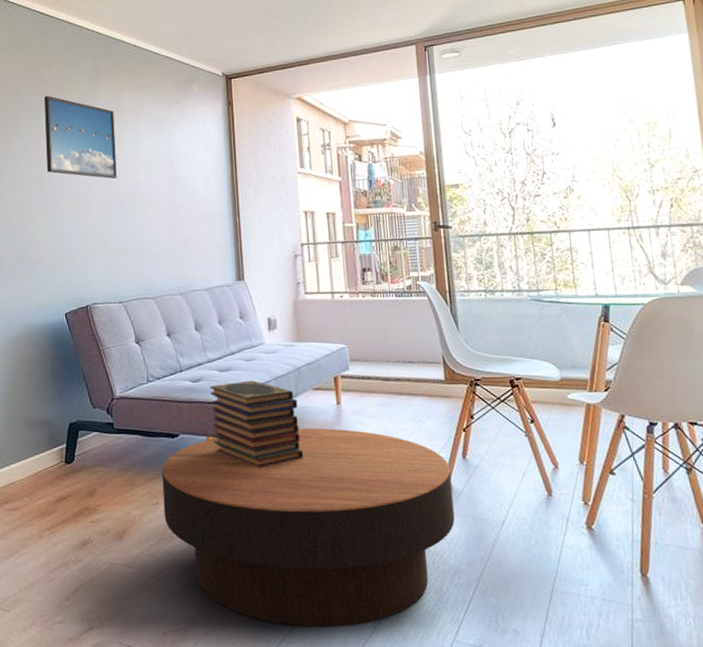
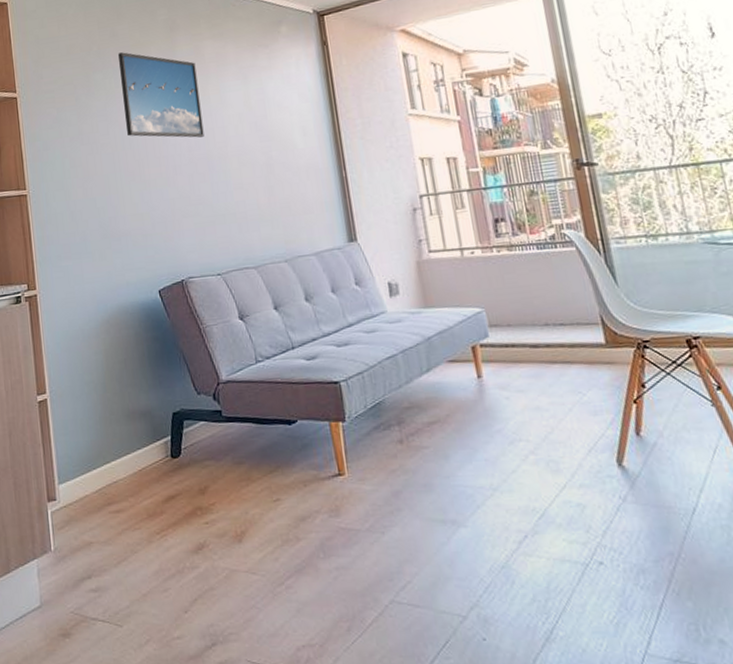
coffee table: present [162,427,455,627] -> none [280,406,634,640]
book stack: present [210,380,304,469] -> none [327,354,444,456]

